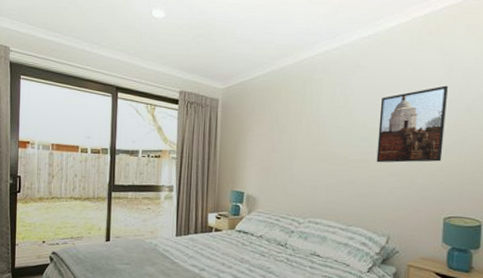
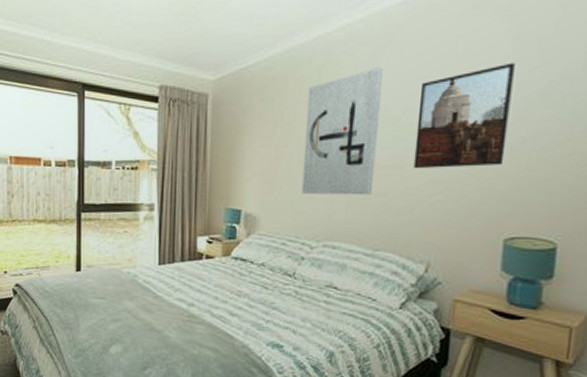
wall art: none [291,84,353,183] -> present [301,67,383,196]

